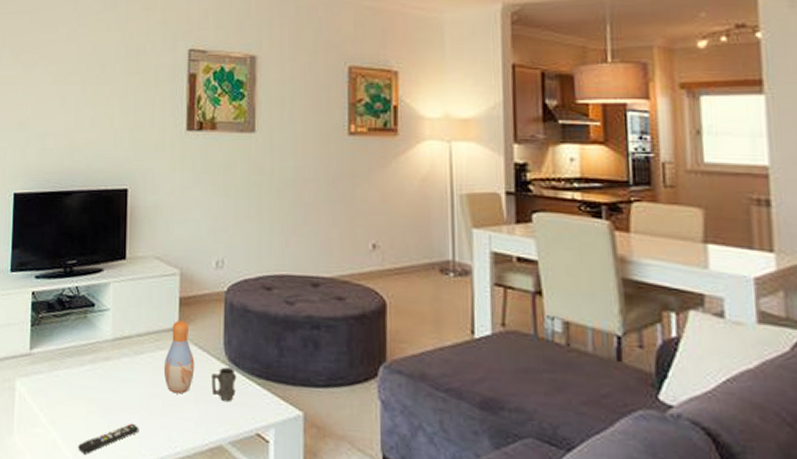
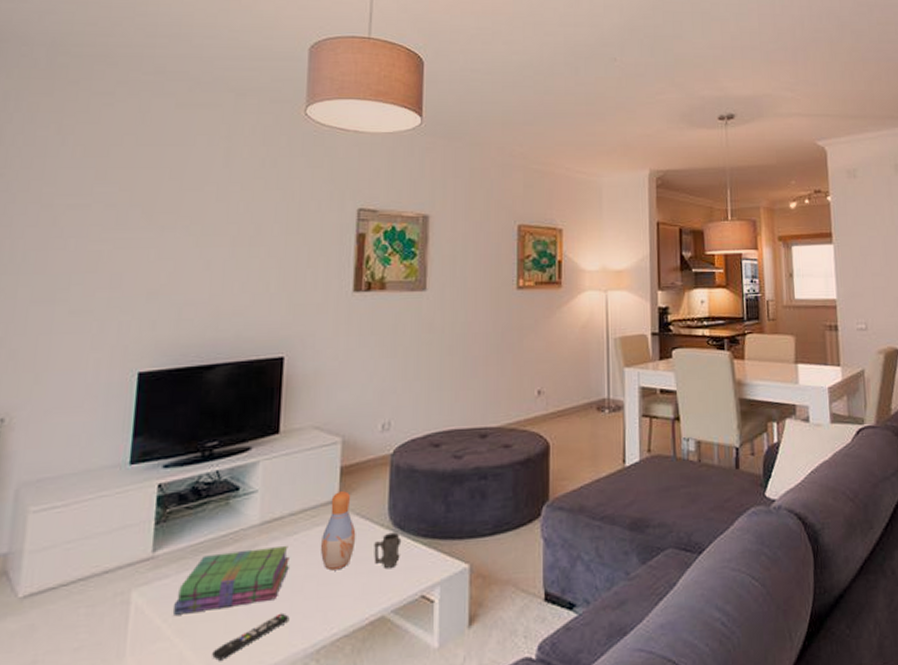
stack of books: none [47,360,138,411] -> present [174,545,289,615]

